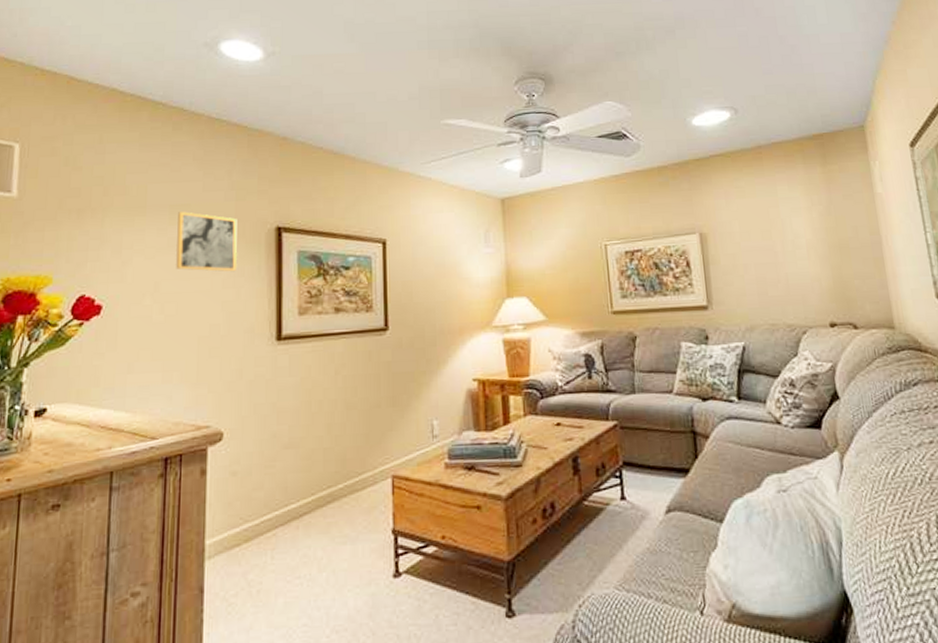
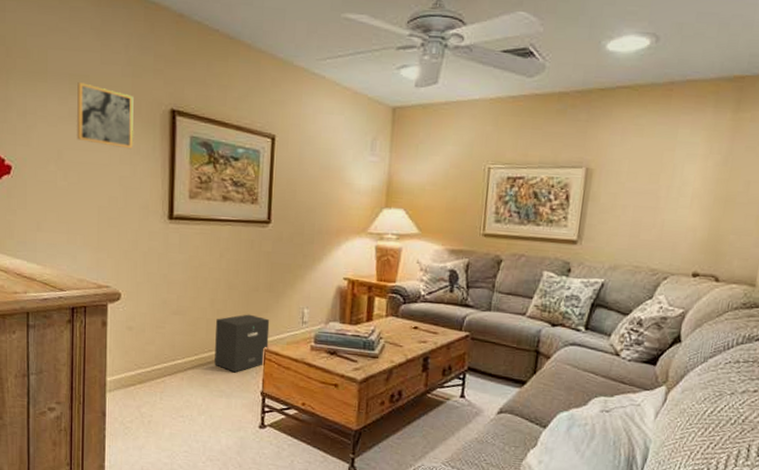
speaker: none [335,435,397,510] -> present [214,314,270,373]

